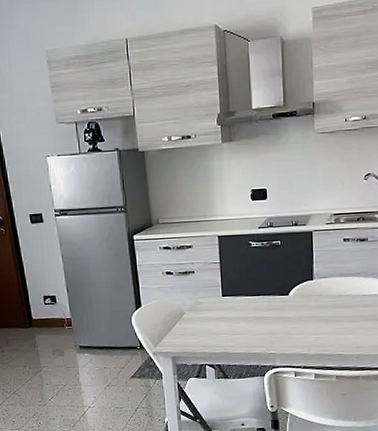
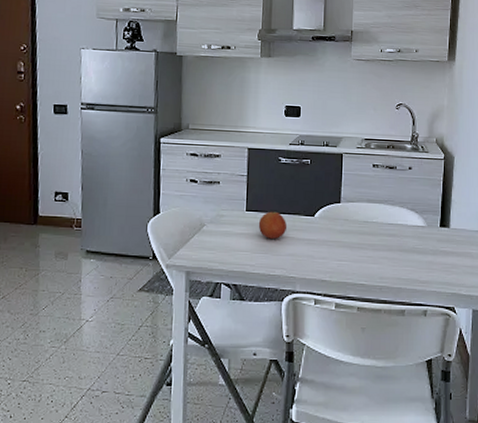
fruit: none [235,294,263,320] -> present [258,211,288,239]

